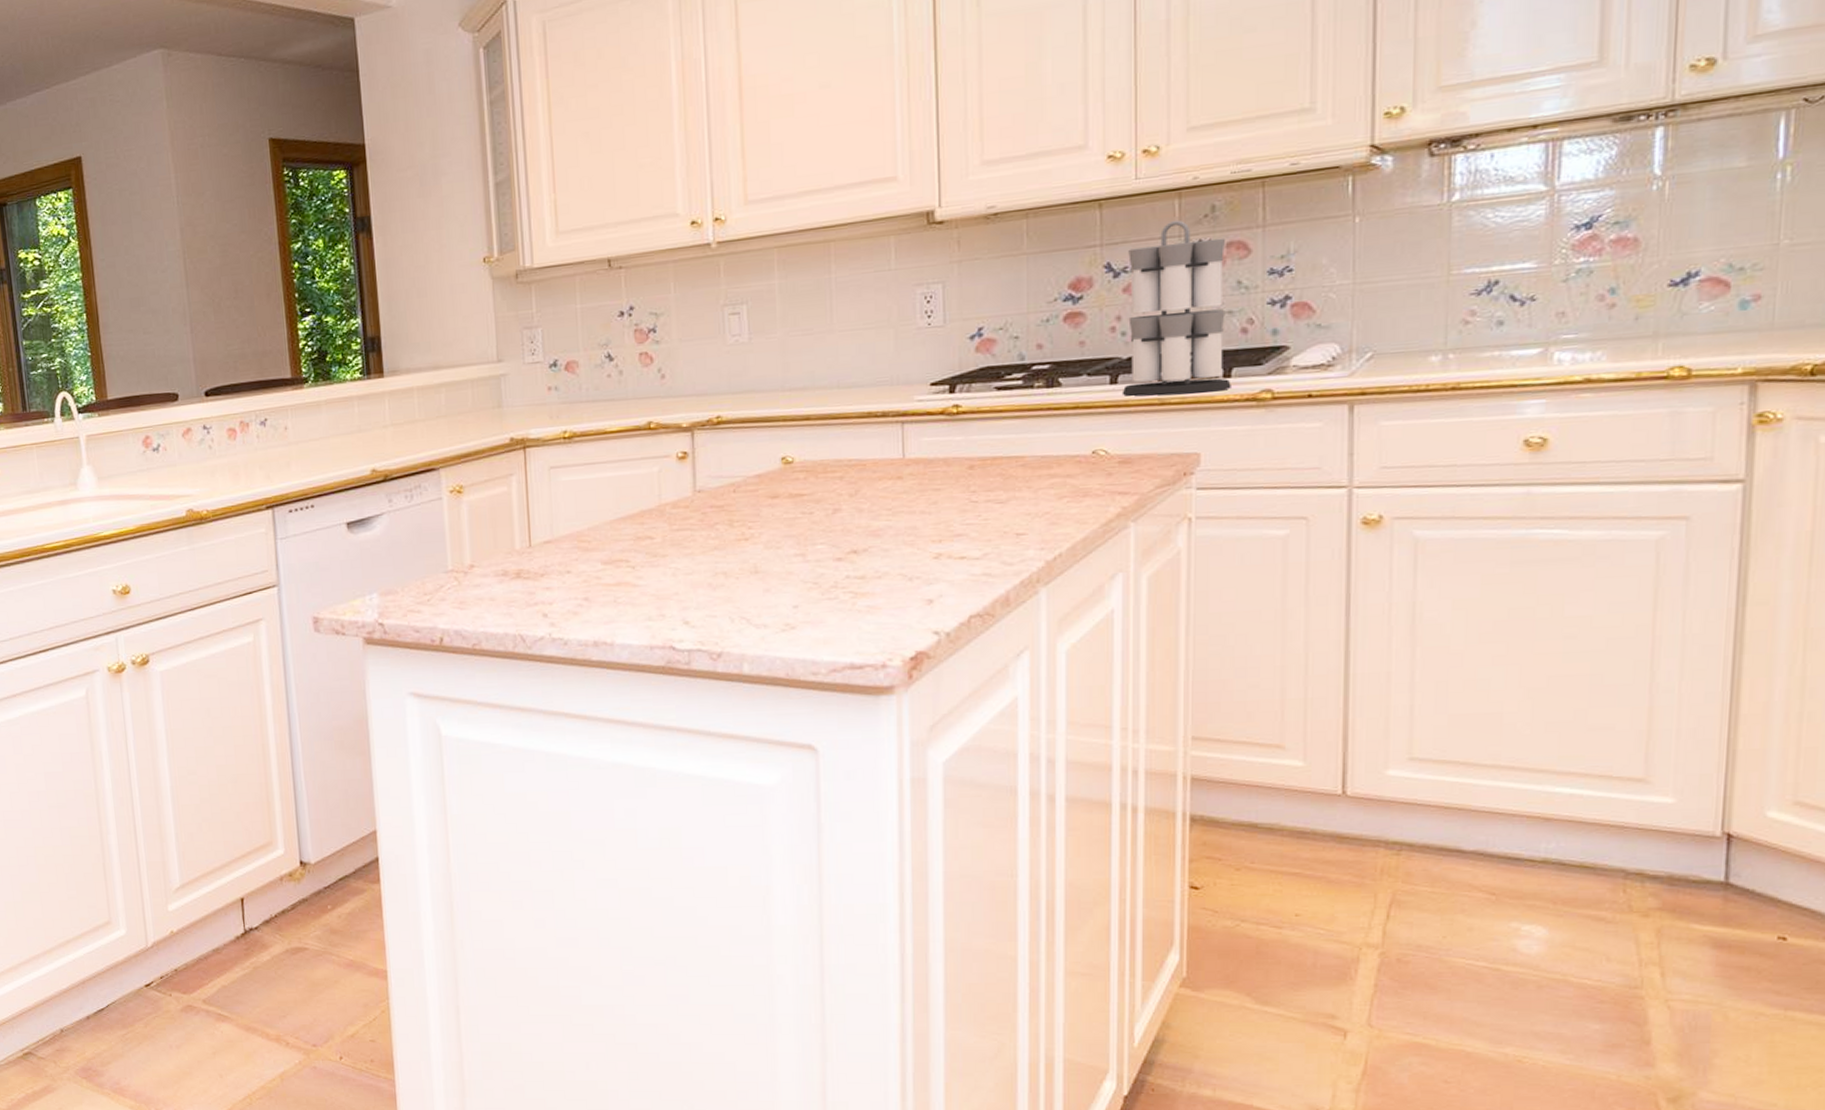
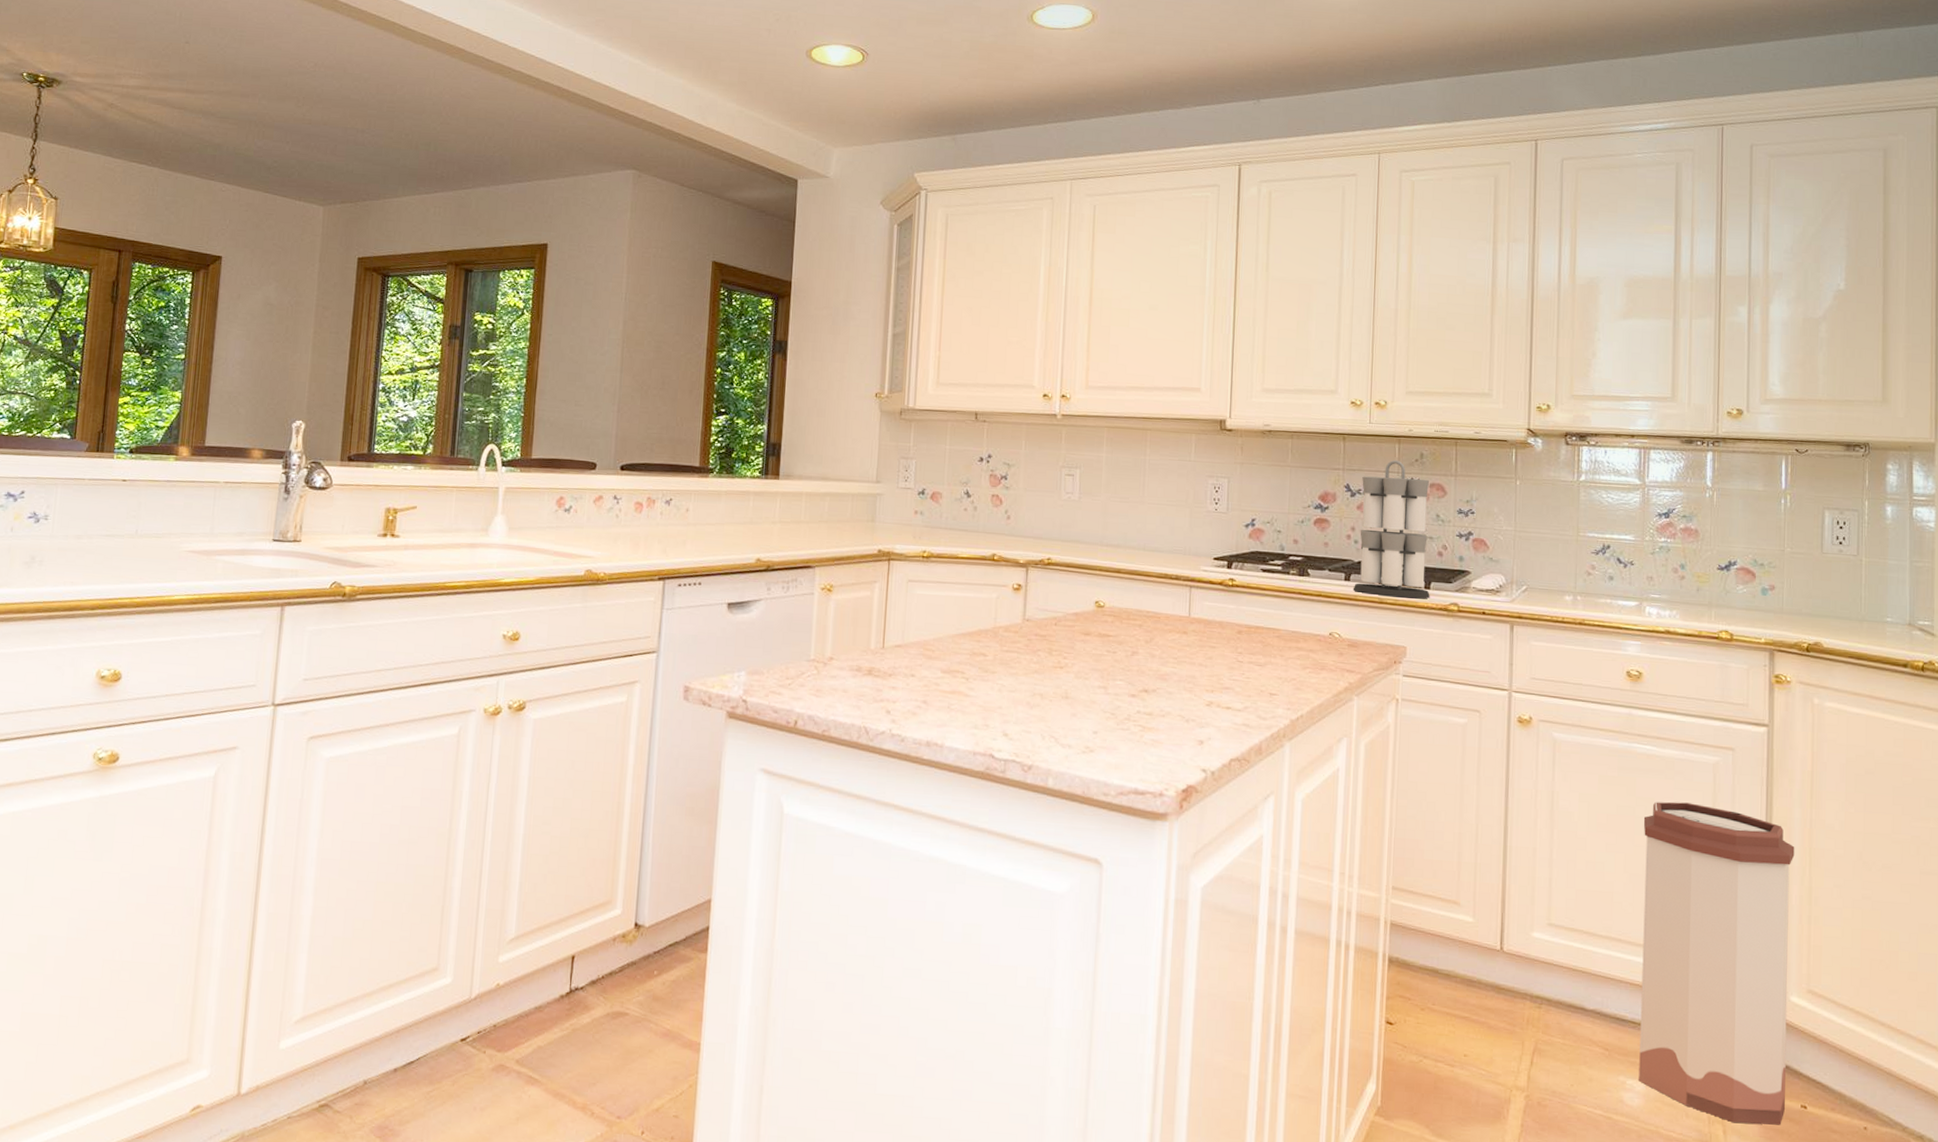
trash can: none [1539,592,1781,964] -> present [1638,801,1795,1125]

